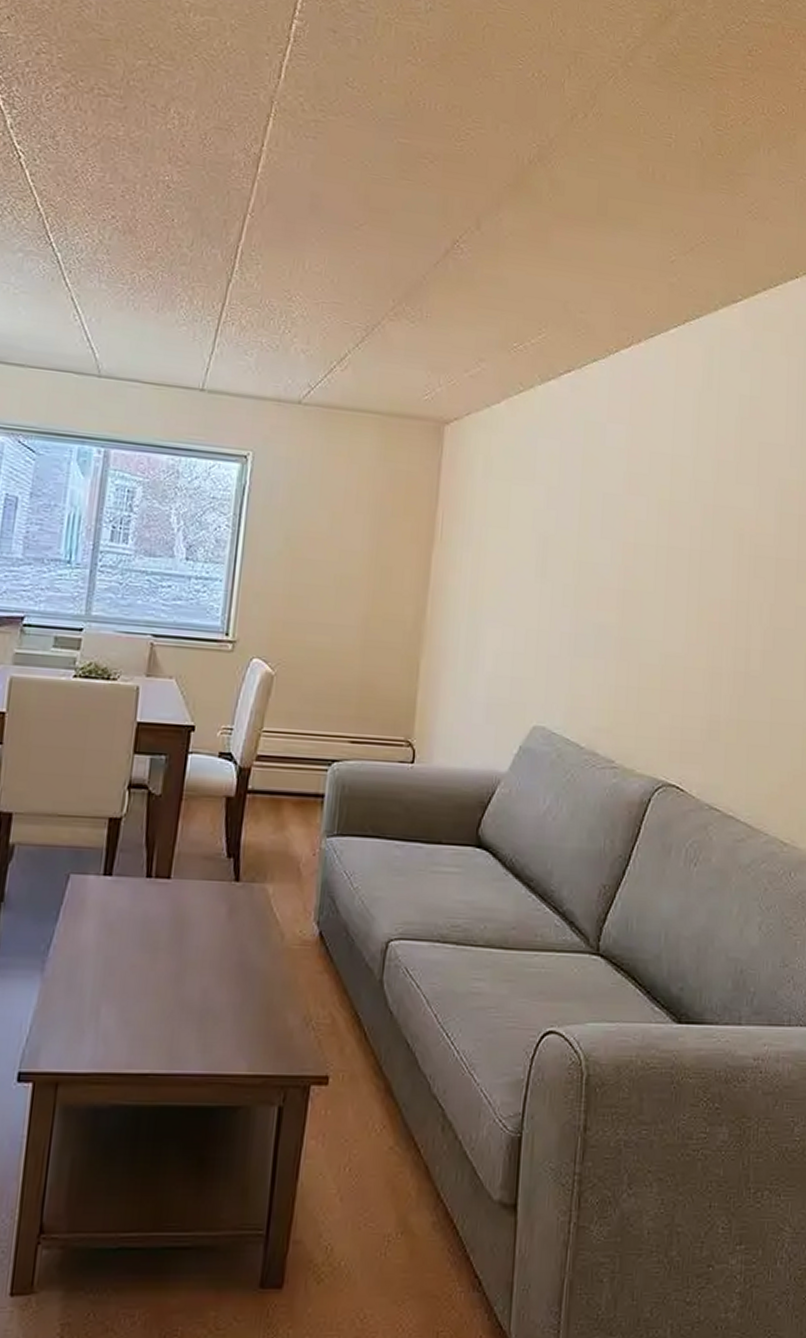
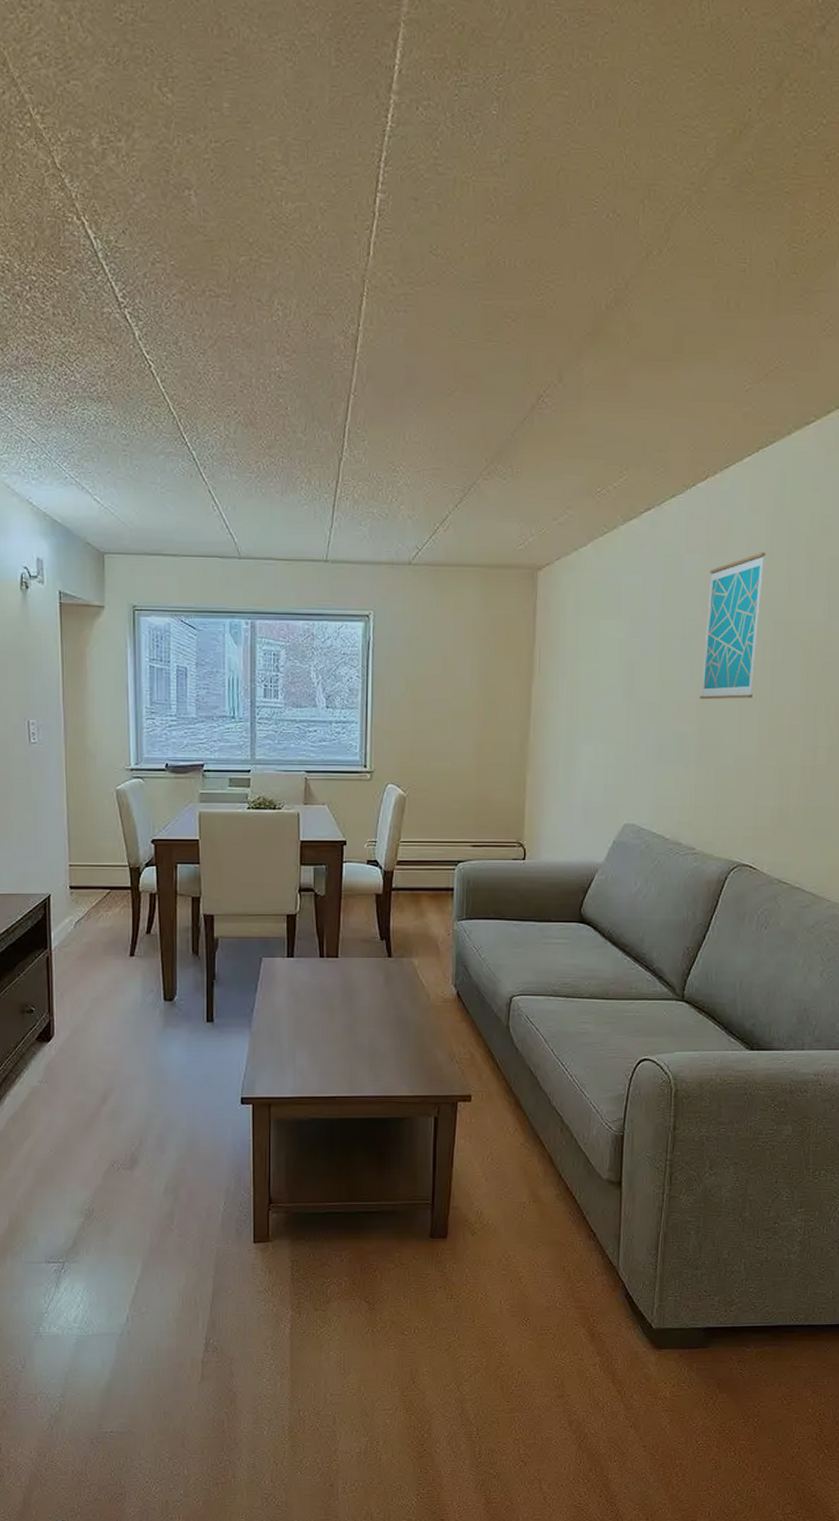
wall art: none [620,429,693,588] -> present [699,552,766,700]

